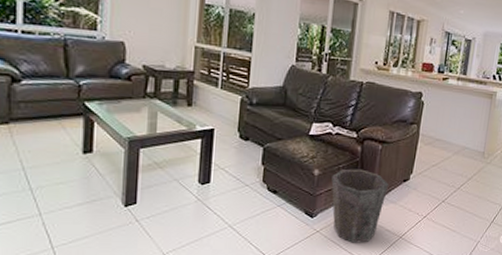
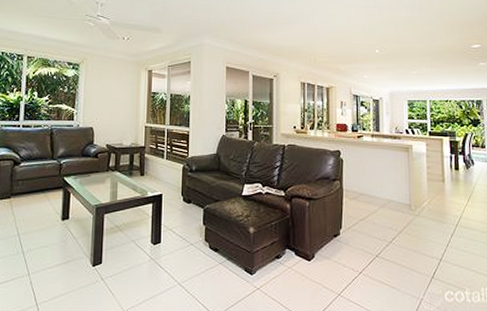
waste bin: present [331,169,389,243] -> none [266,226,320,301]

